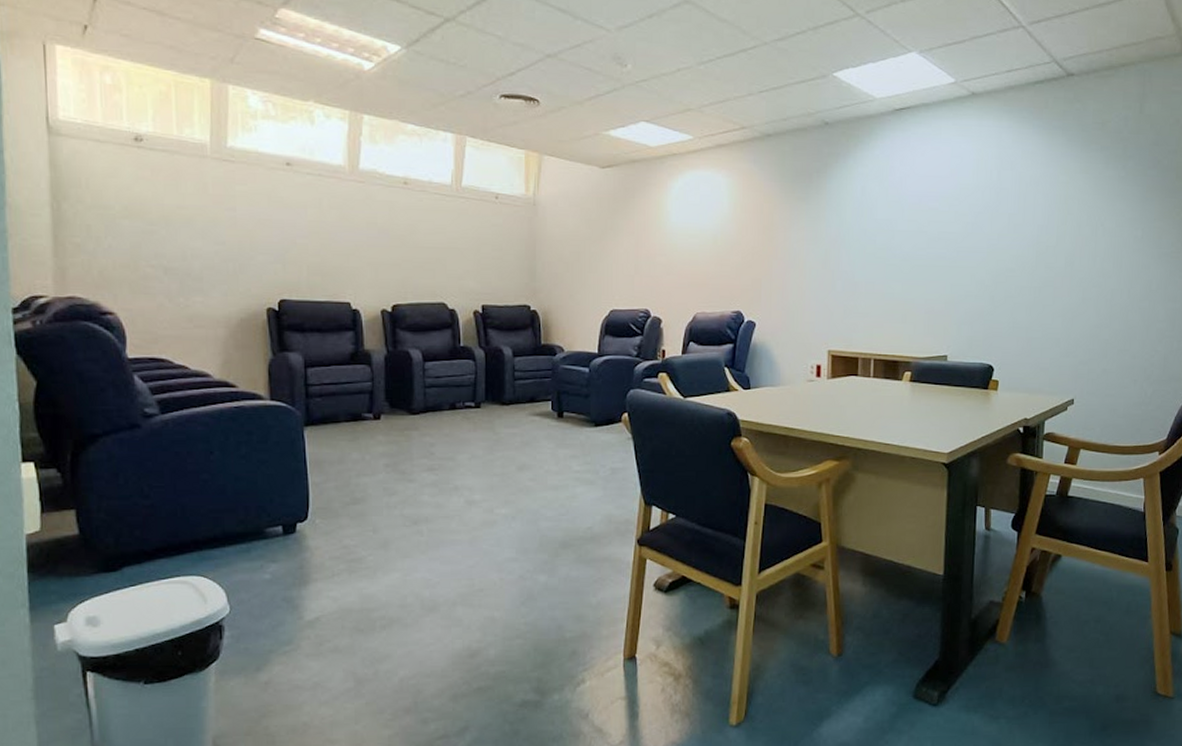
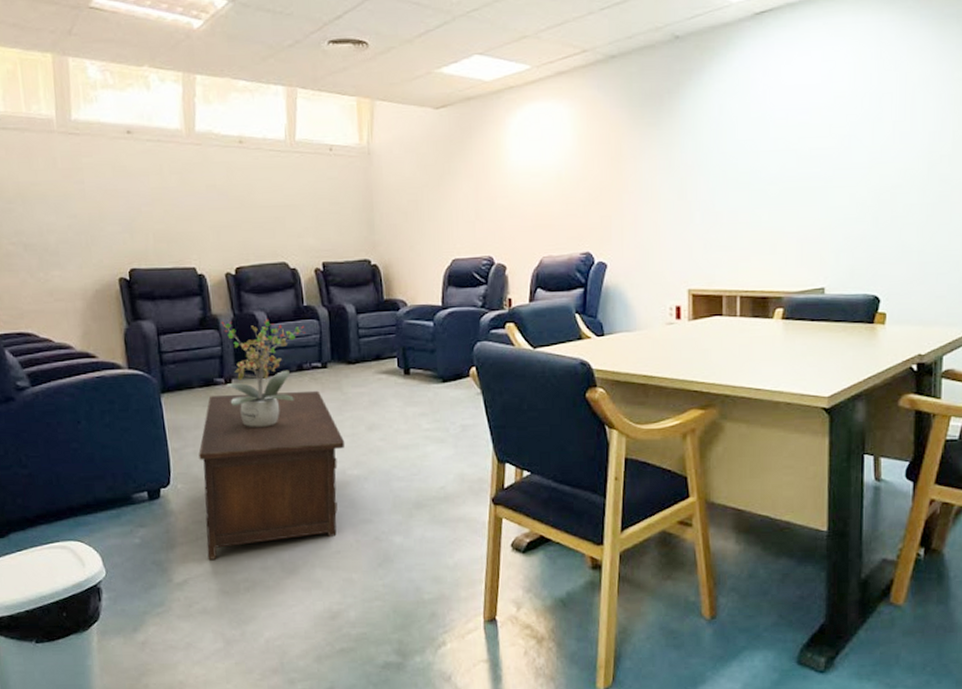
cabinet: none [341,429,495,598] -> present [198,390,345,561]
potted plant: none [373,356,461,465] -> present [221,318,306,428]

